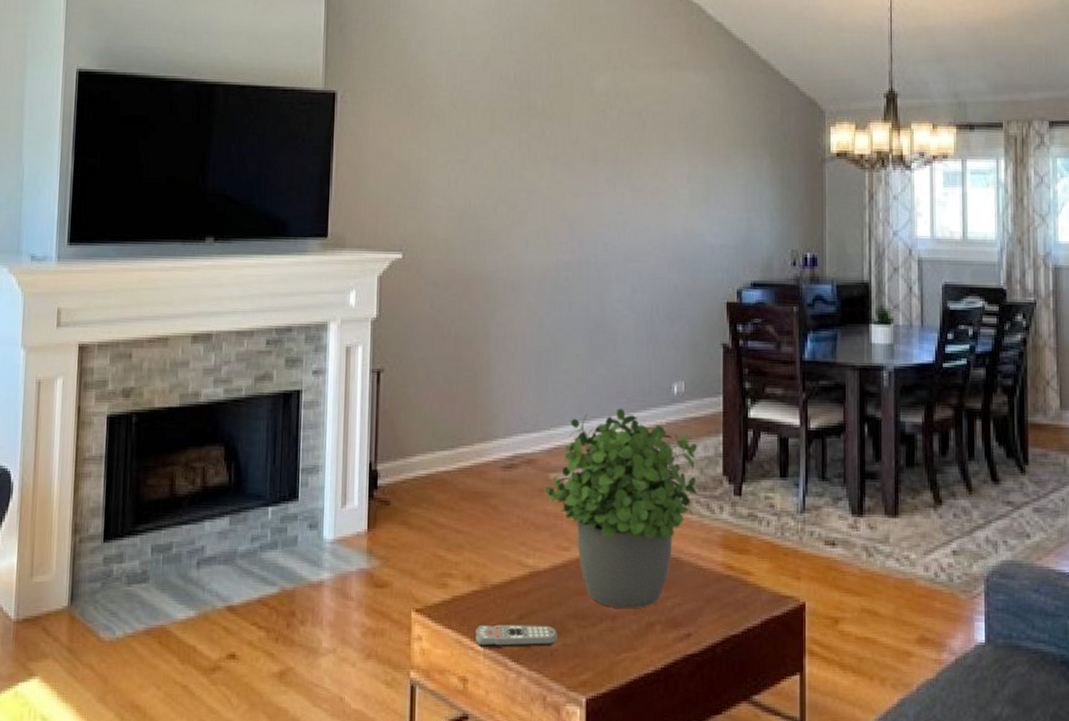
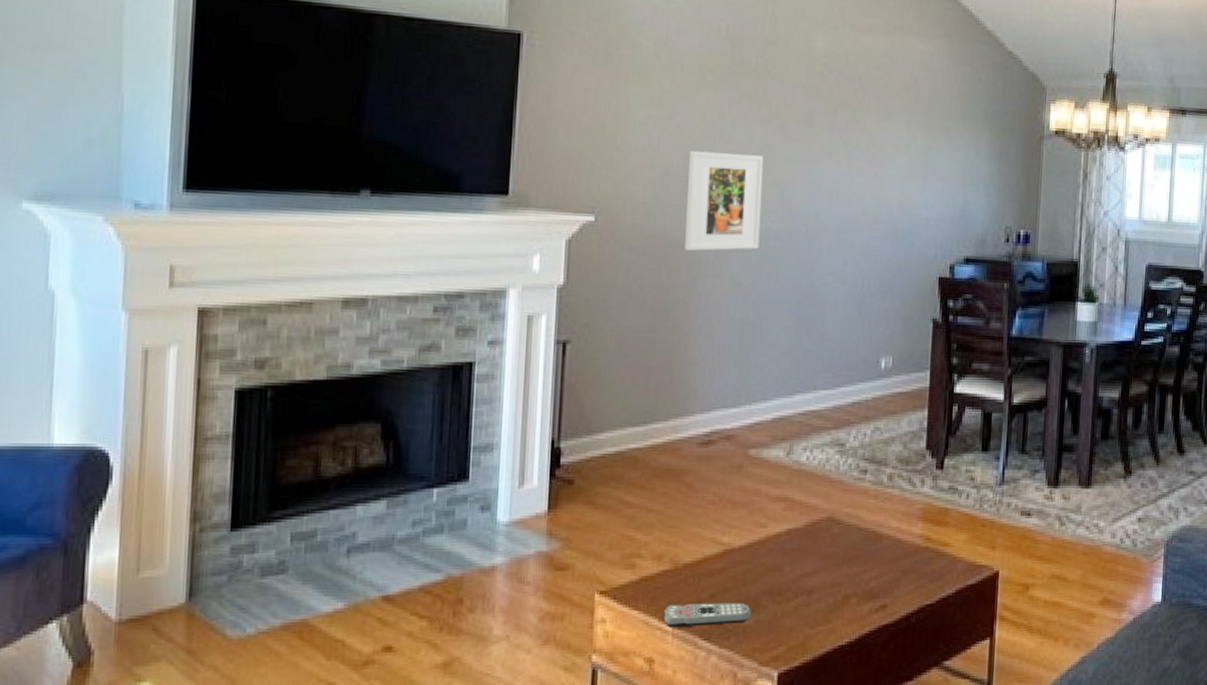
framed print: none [483,189,553,283] -> present [685,150,764,251]
potted plant: present [544,408,699,609] -> none [743,383,903,584]

